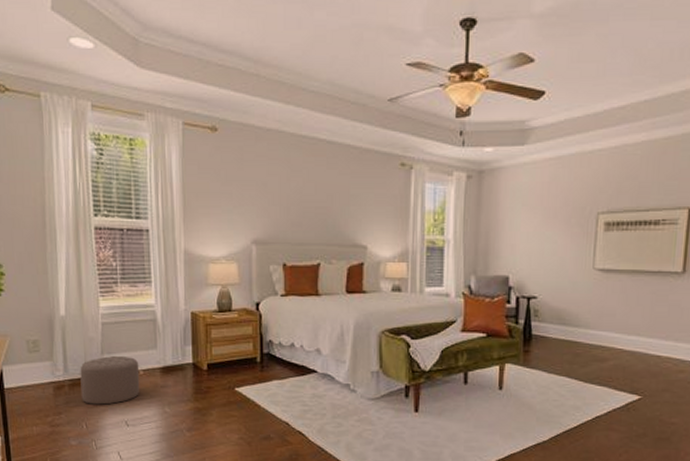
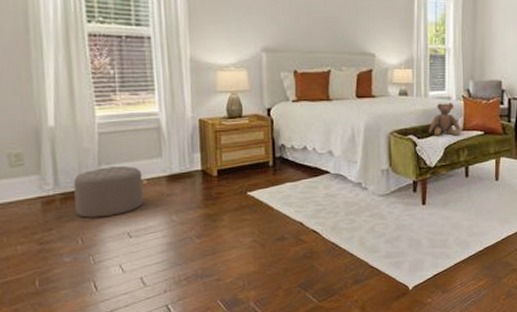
teddy bear: none [423,299,461,337] -> present [428,102,462,136]

